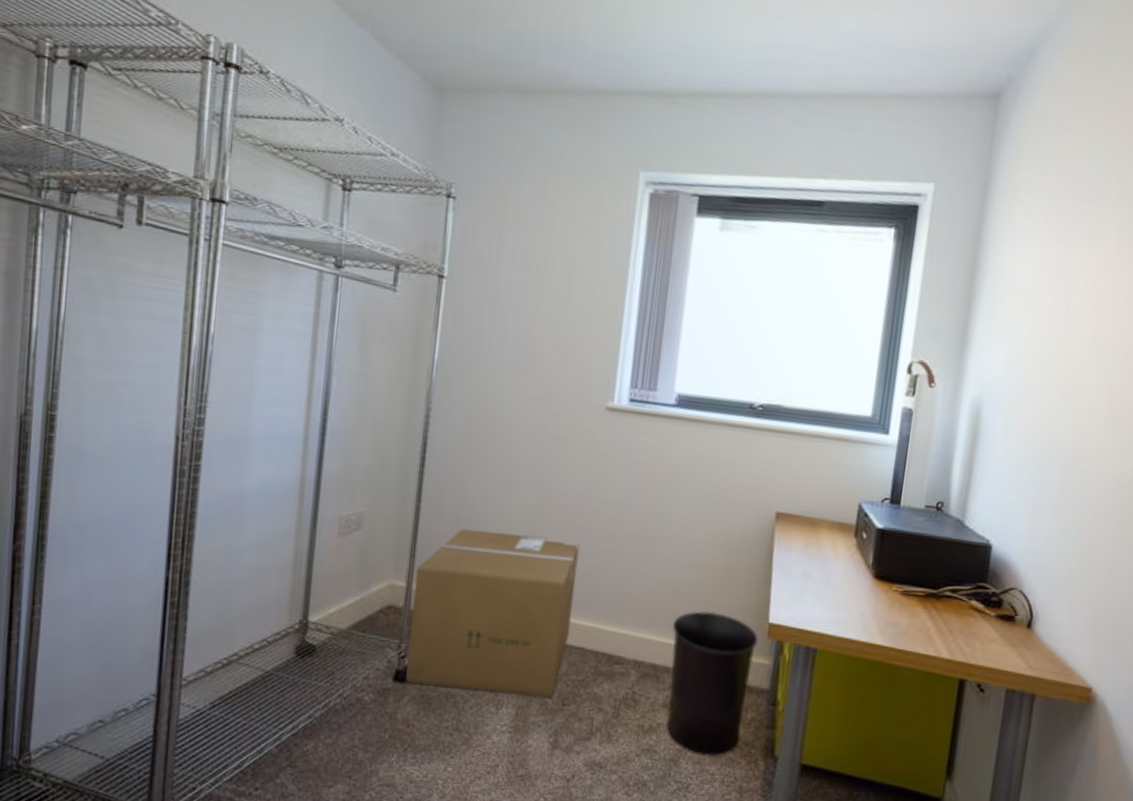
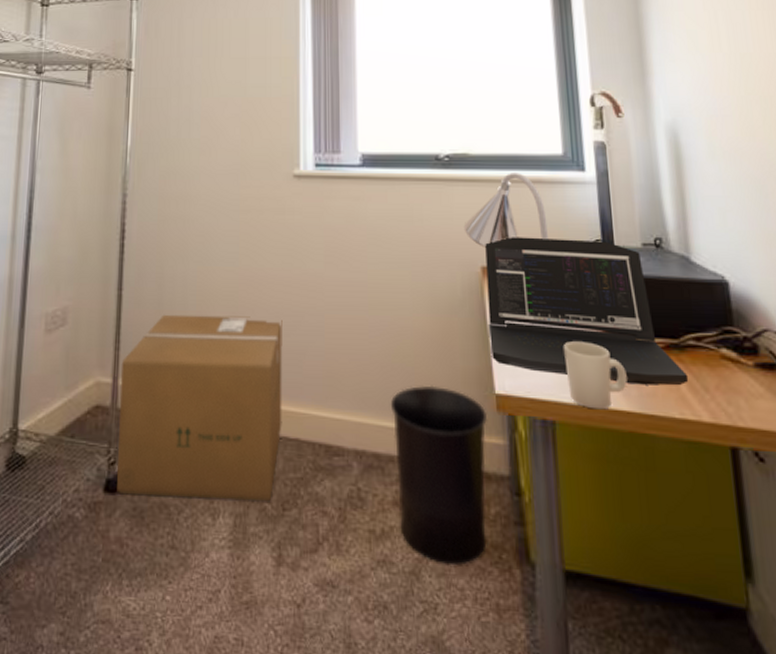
table lamp: none [765,428,845,496] -> present [463,173,548,248]
laptop: none [771,488,939,628] -> present [485,237,689,386]
mug: none [834,584,887,643] -> present [564,341,627,410]

